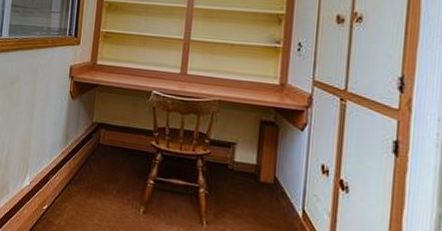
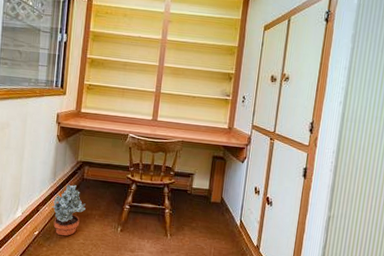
potted plant: none [63,150,102,214] -> present [52,184,86,236]

